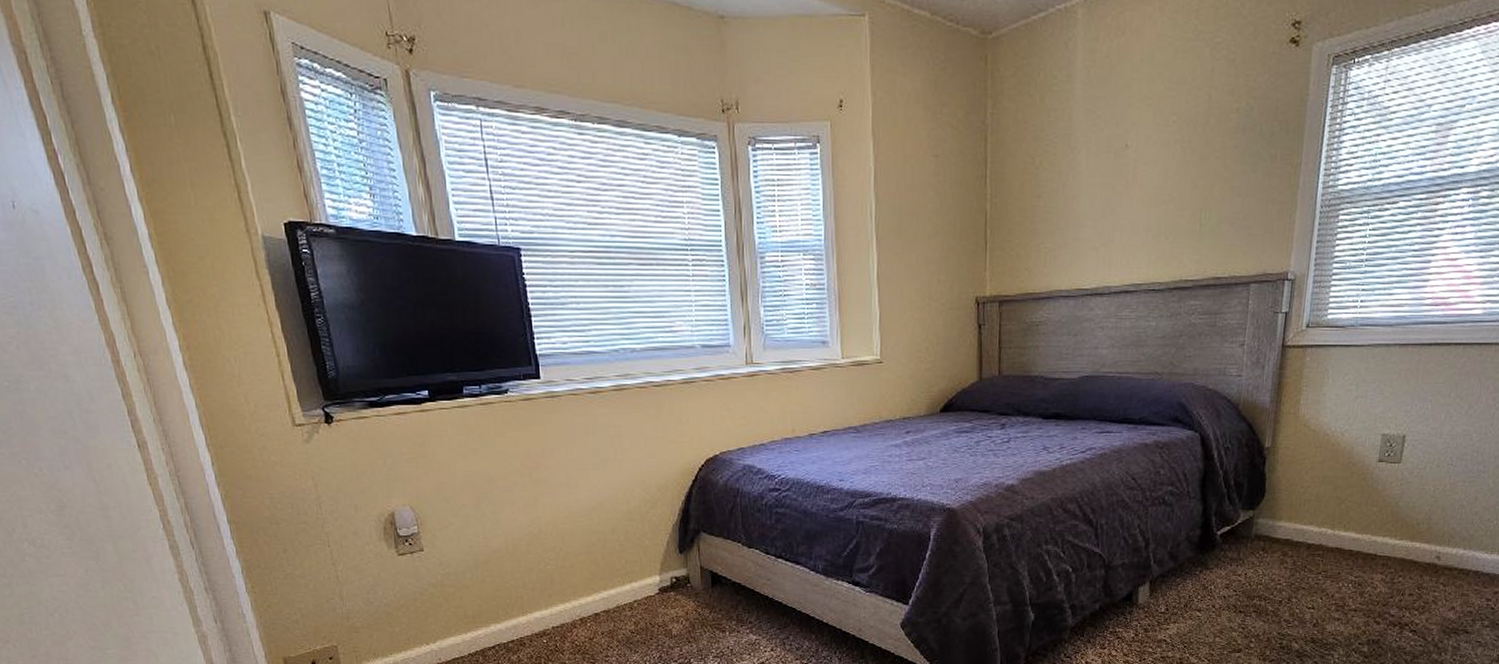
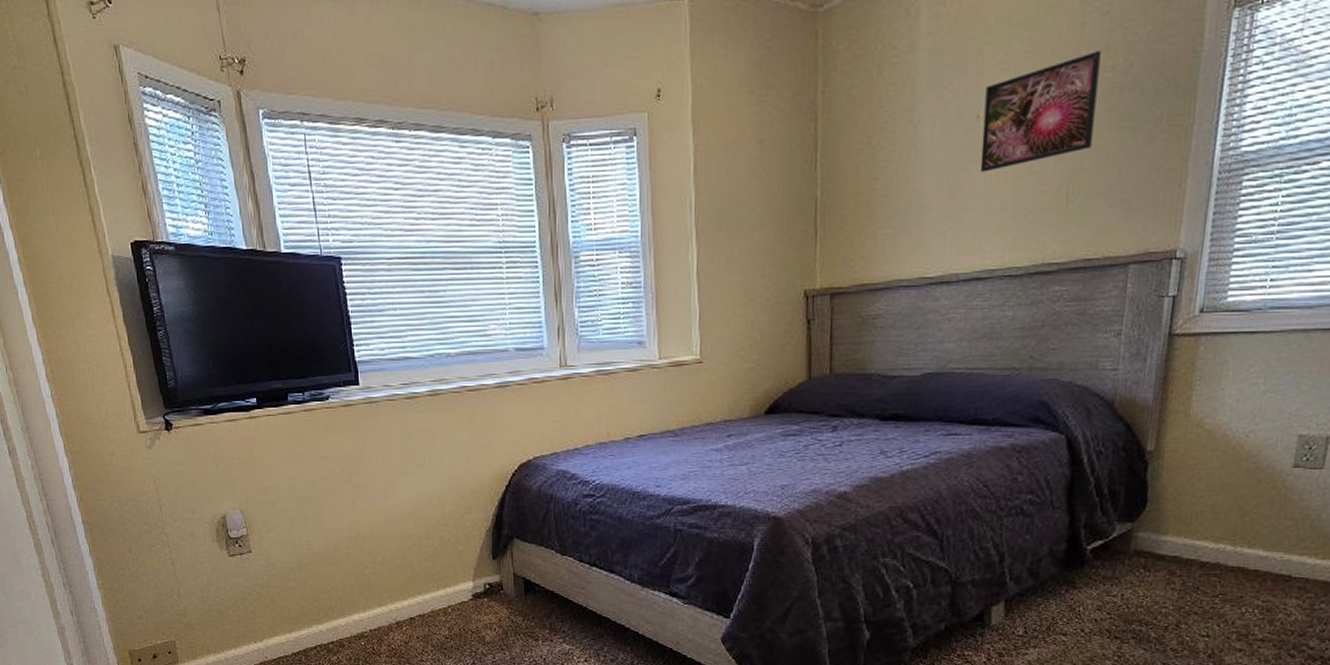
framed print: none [1128,93,1228,196] -> present [980,50,1101,172]

